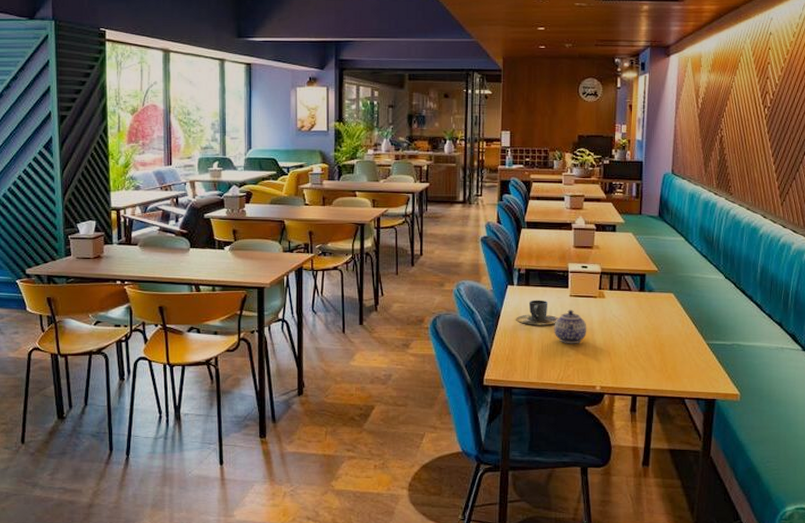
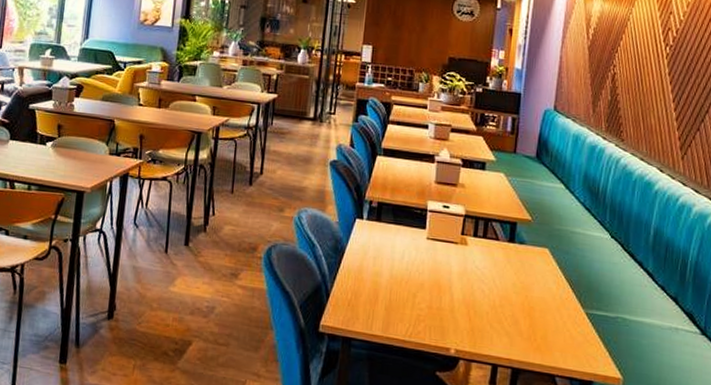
cup: present [516,300,558,325] -> none [362,238,412,270]
teapot: present [554,310,587,344] -> none [405,254,445,296]

